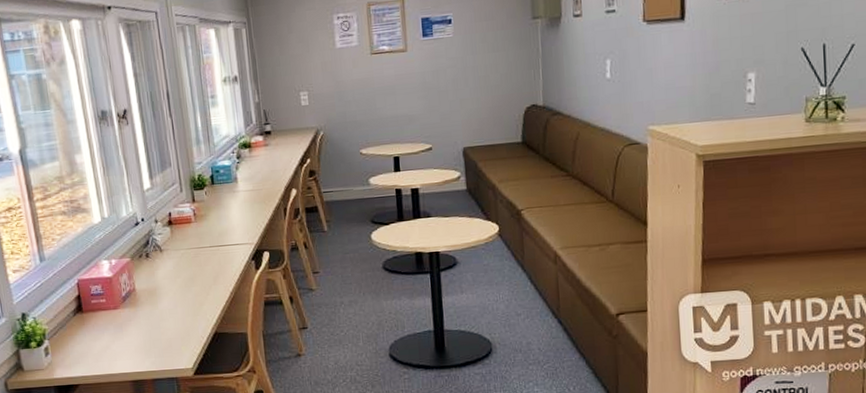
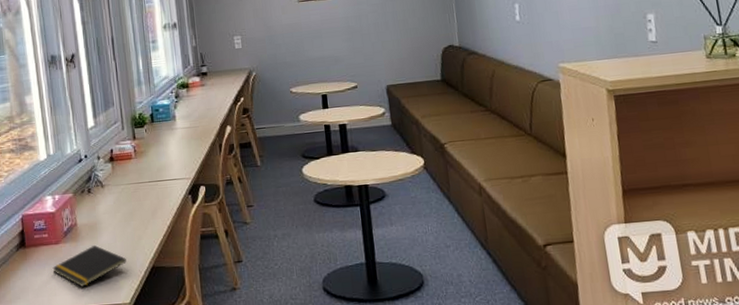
notepad: none [111,310,188,352] -> present [52,244,127,287]

